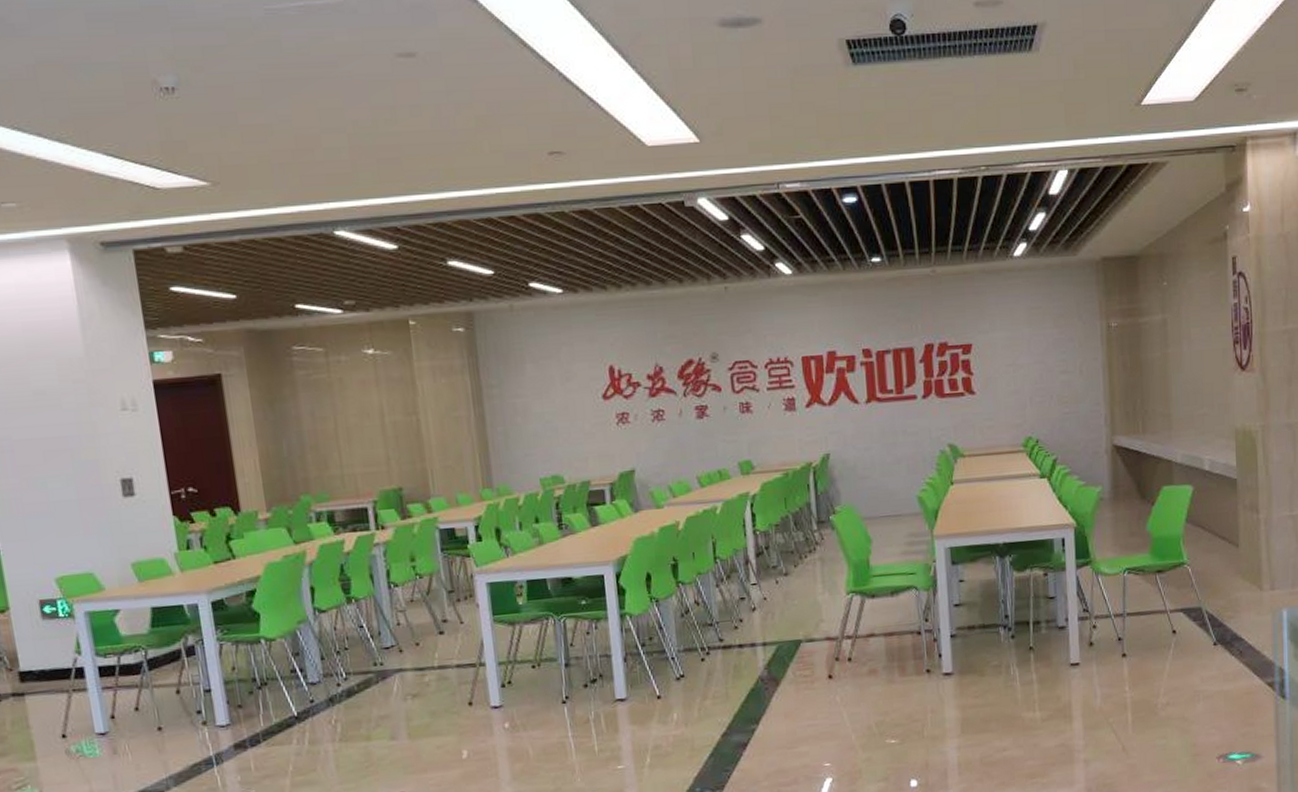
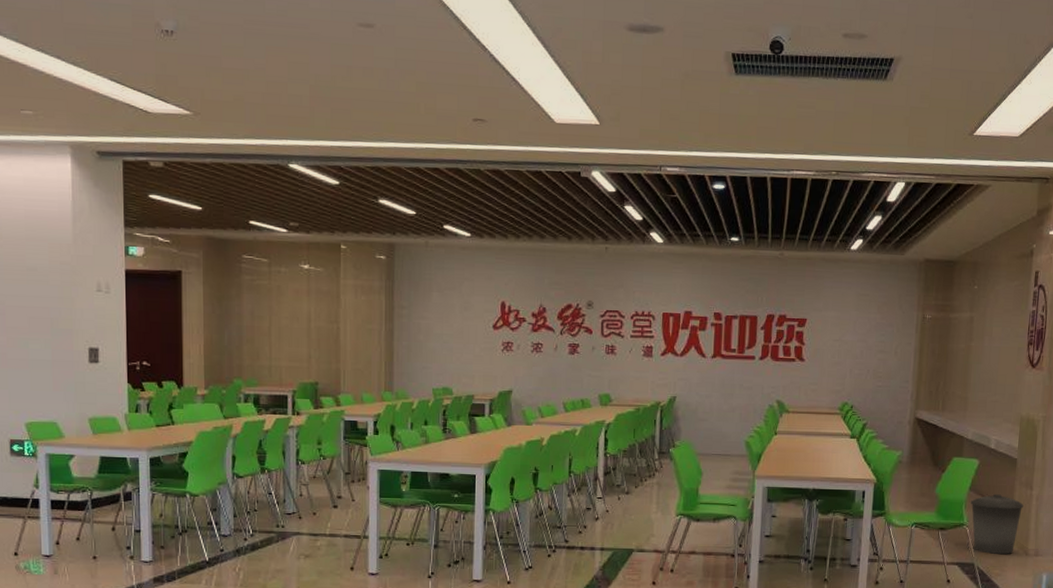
trash can: none [1189,523,1251,594] -> present [971,494,1024,554]

